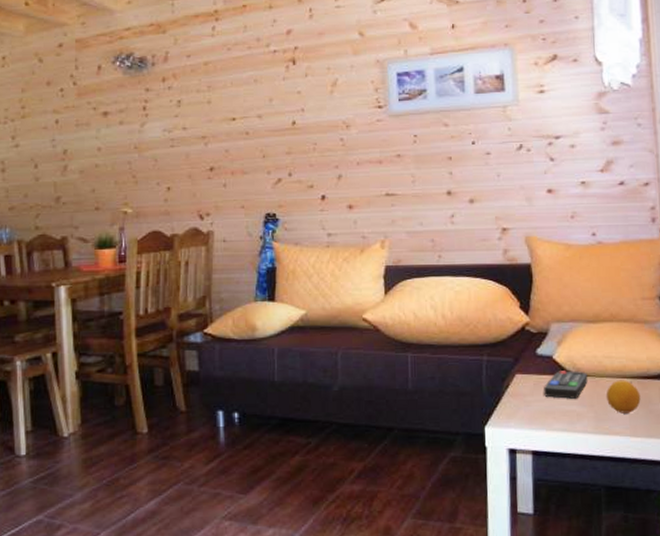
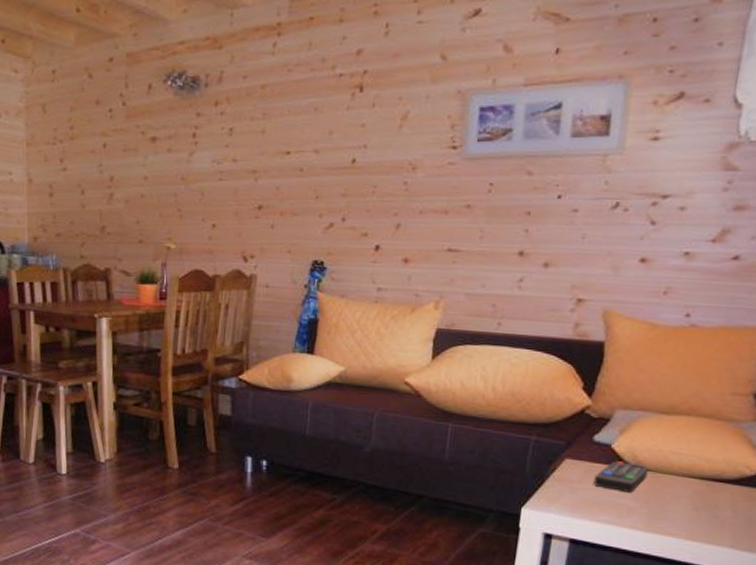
fruit: present [606,380,641,414] -> none [665,479,707,516]

